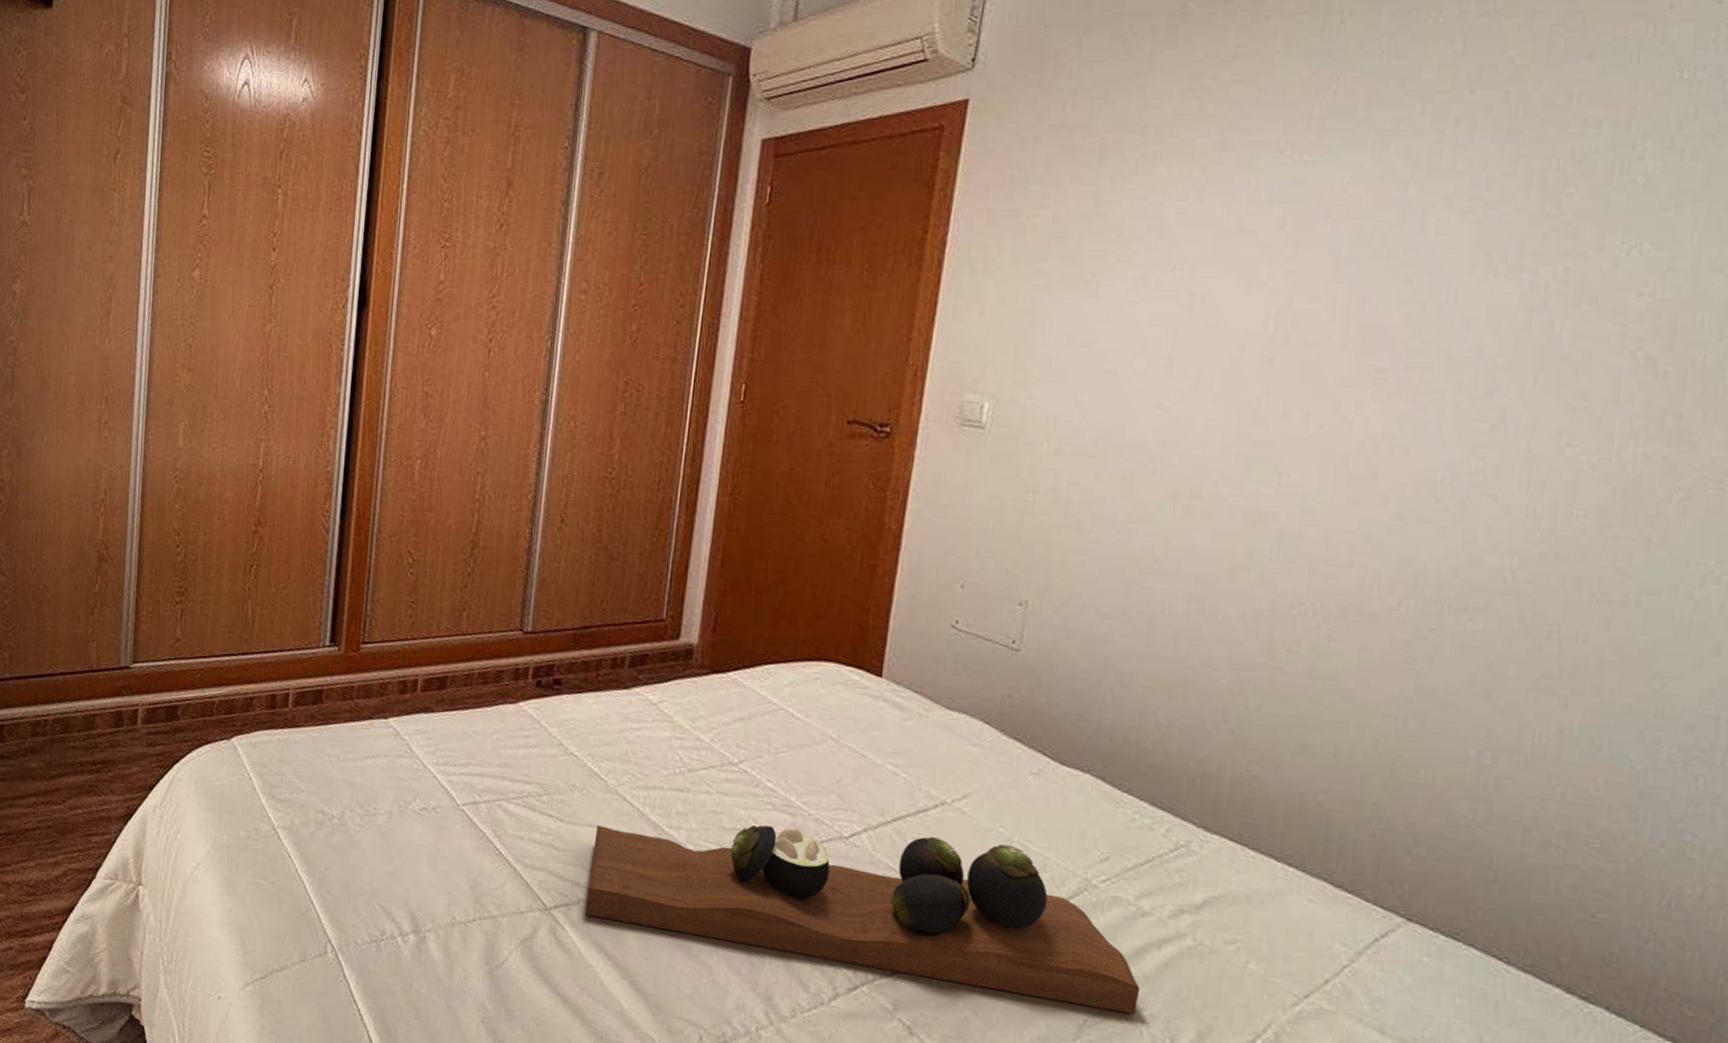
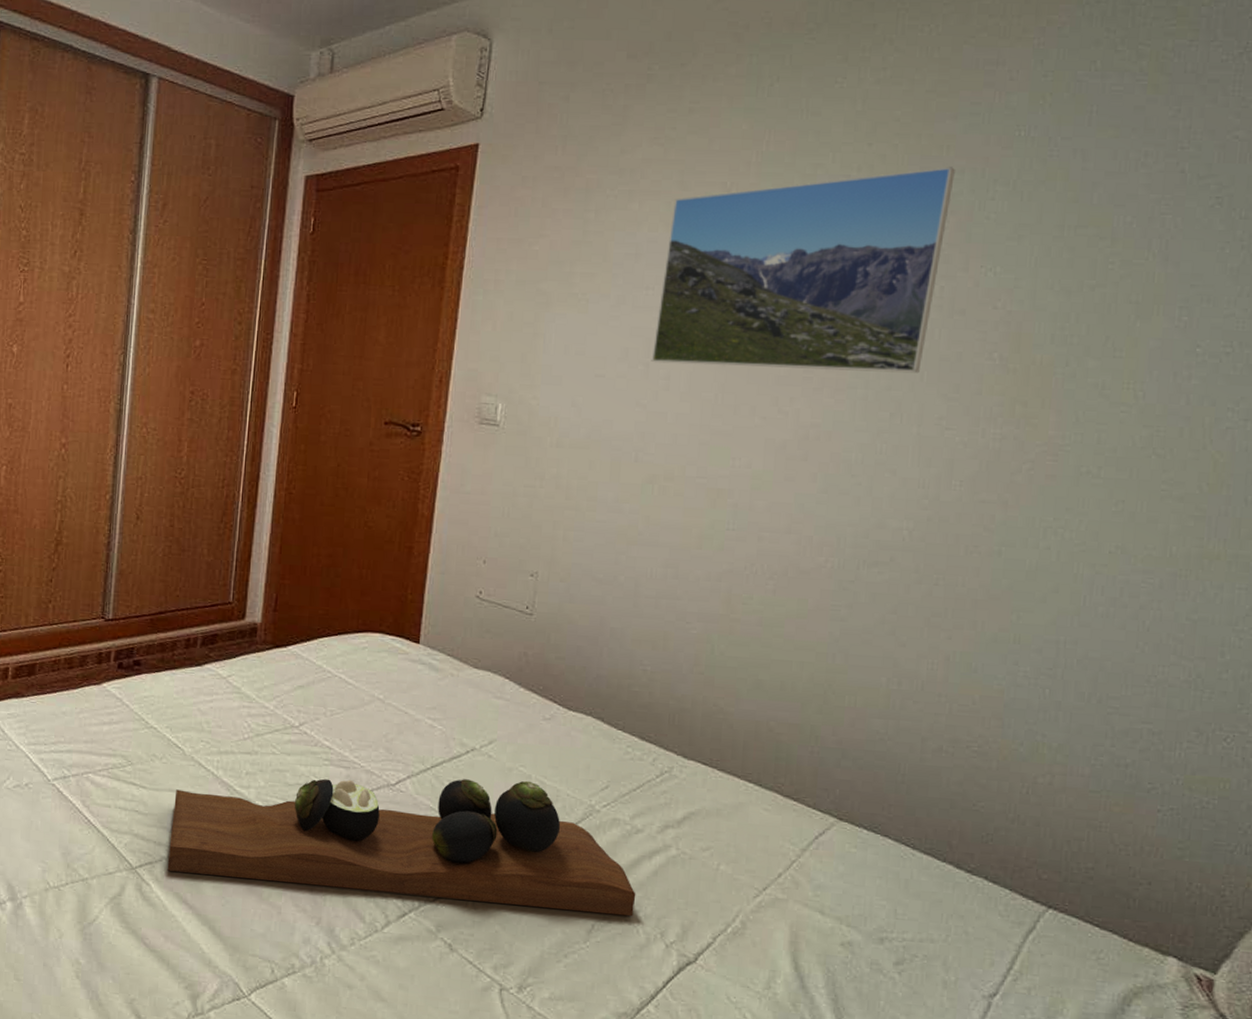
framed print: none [1176,118,1589,376] -> present [651,167,955,374]

